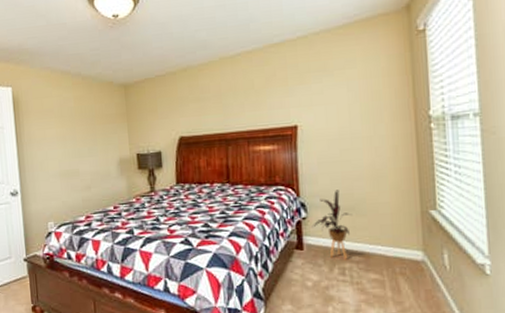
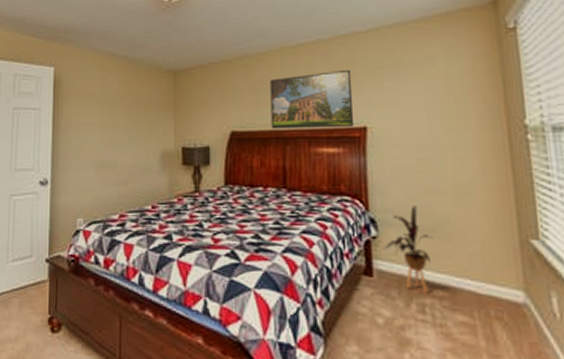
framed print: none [211,75,287,133] -> present [269,69,355,129]

